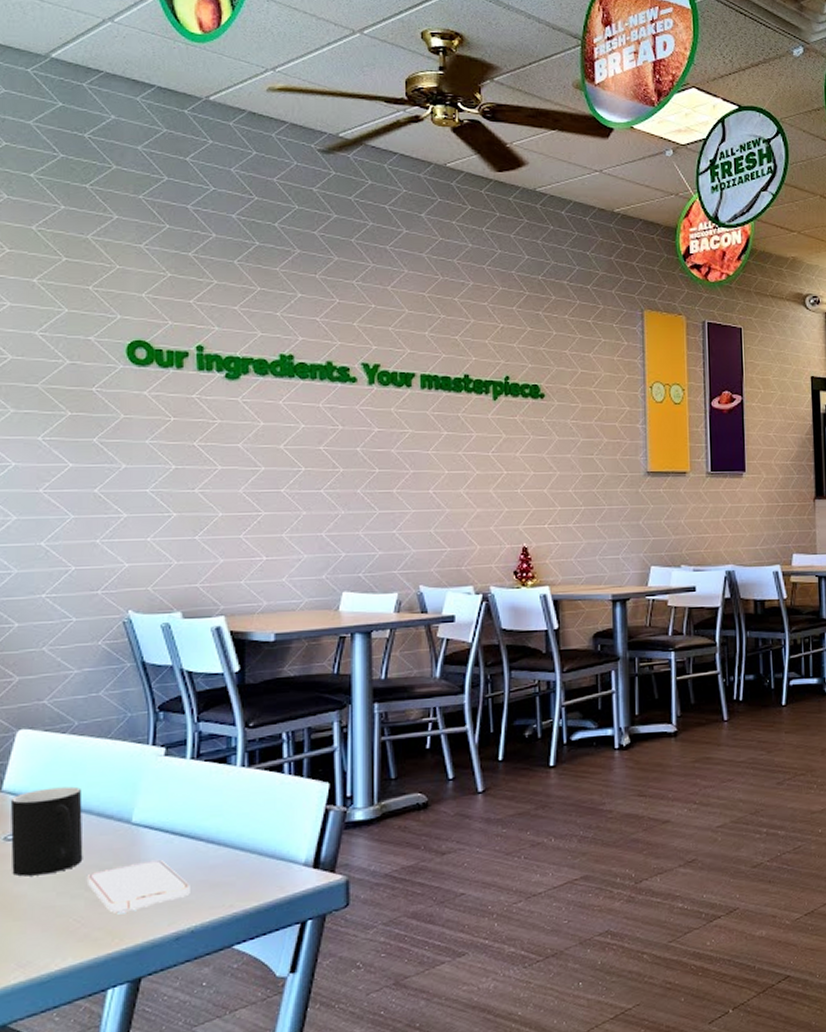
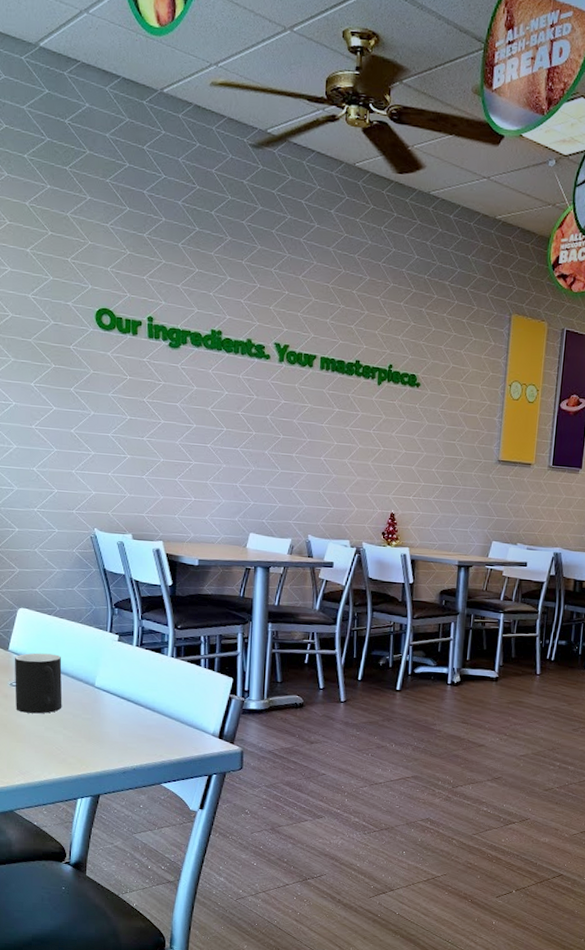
smartphone: present [86,860,190,913] -> none [64,715,134,748]

